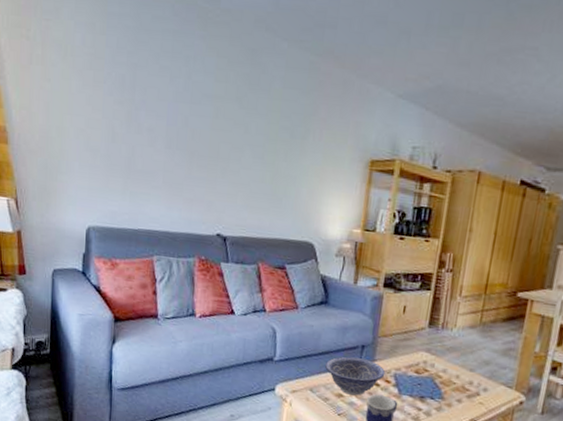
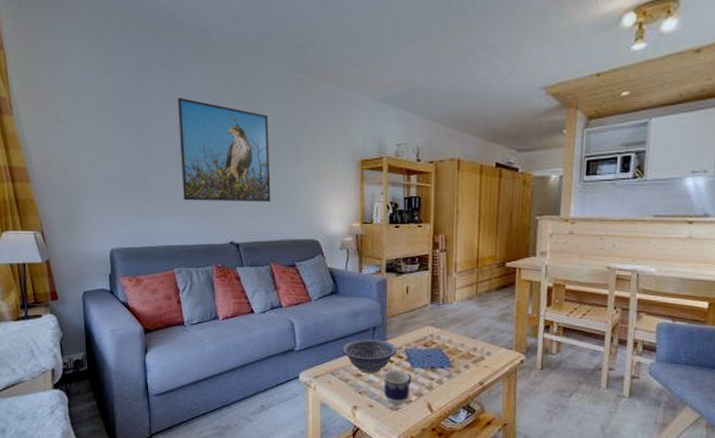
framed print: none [171,68,274,196] -> present [178,97,271,202]

